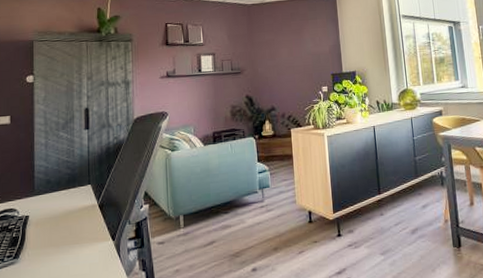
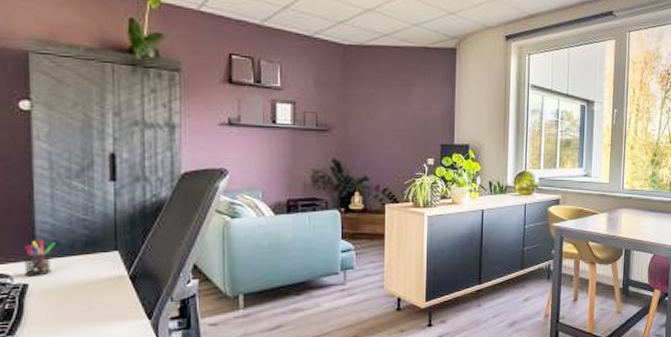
pen holder: none [26,180,48,210] -> present [24,240,56,276]

